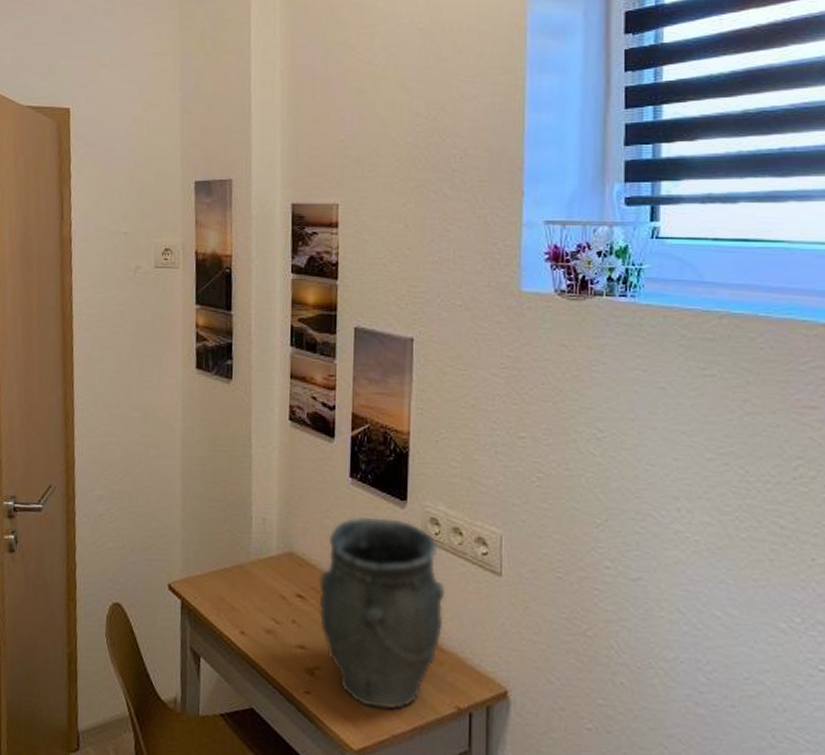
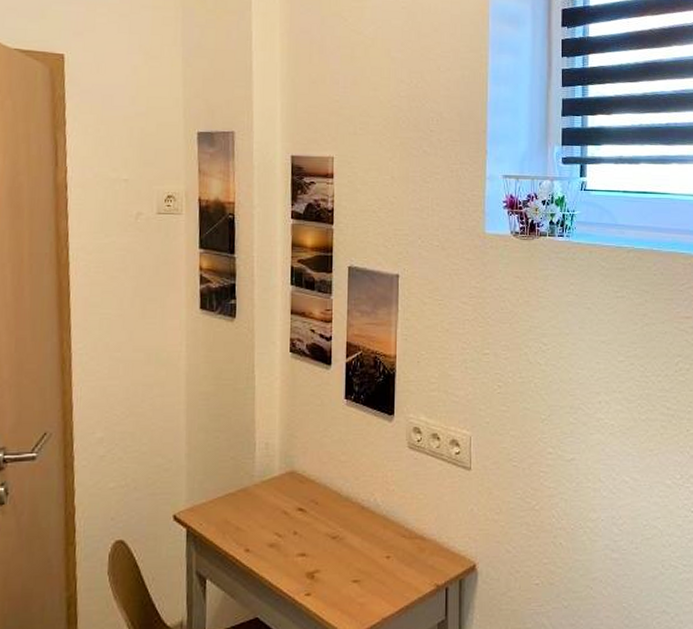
vase: present [318,517,444,710] -> none [317,432,425,598]

